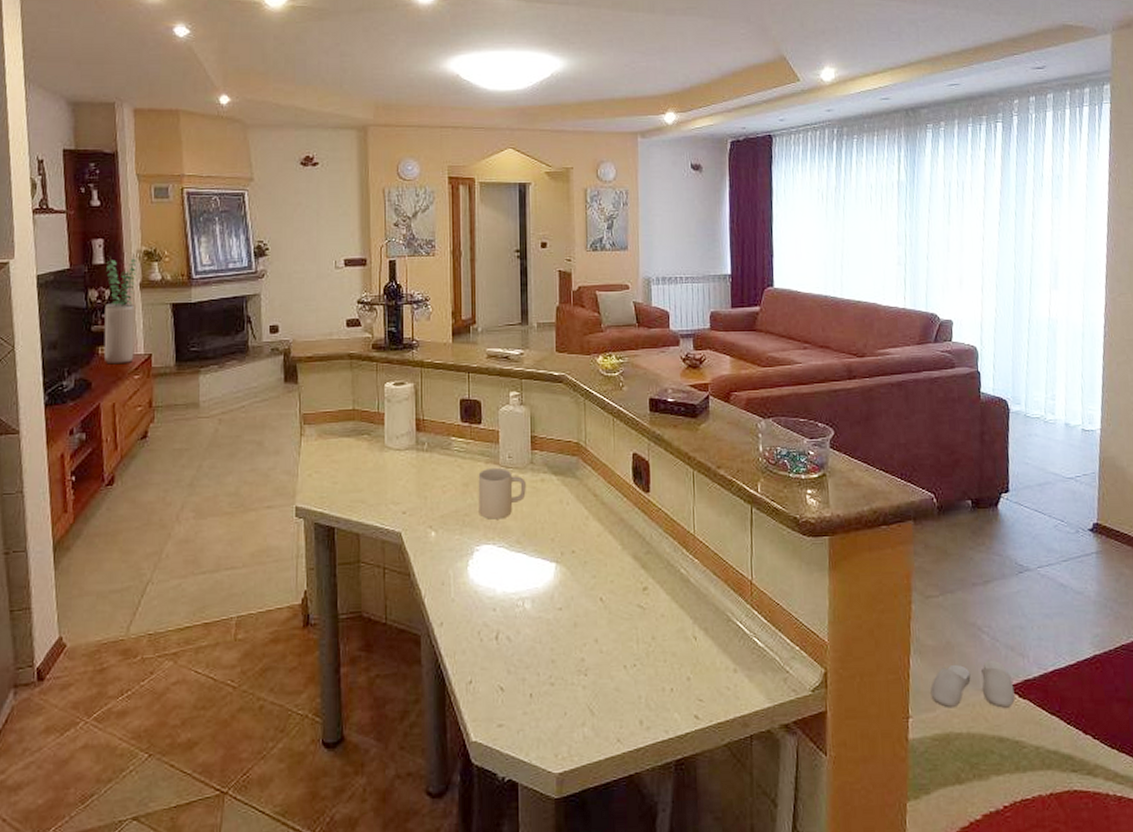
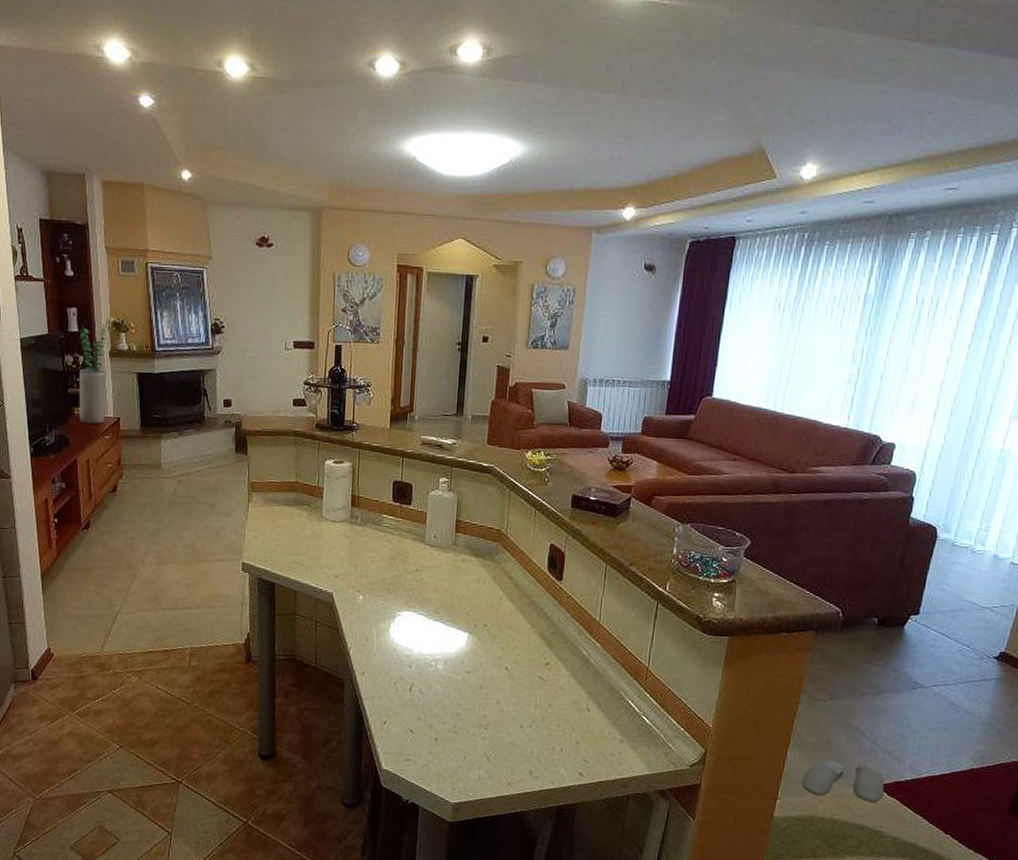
mug: present [478,467,526,519] -> none [403,545,448,591]

